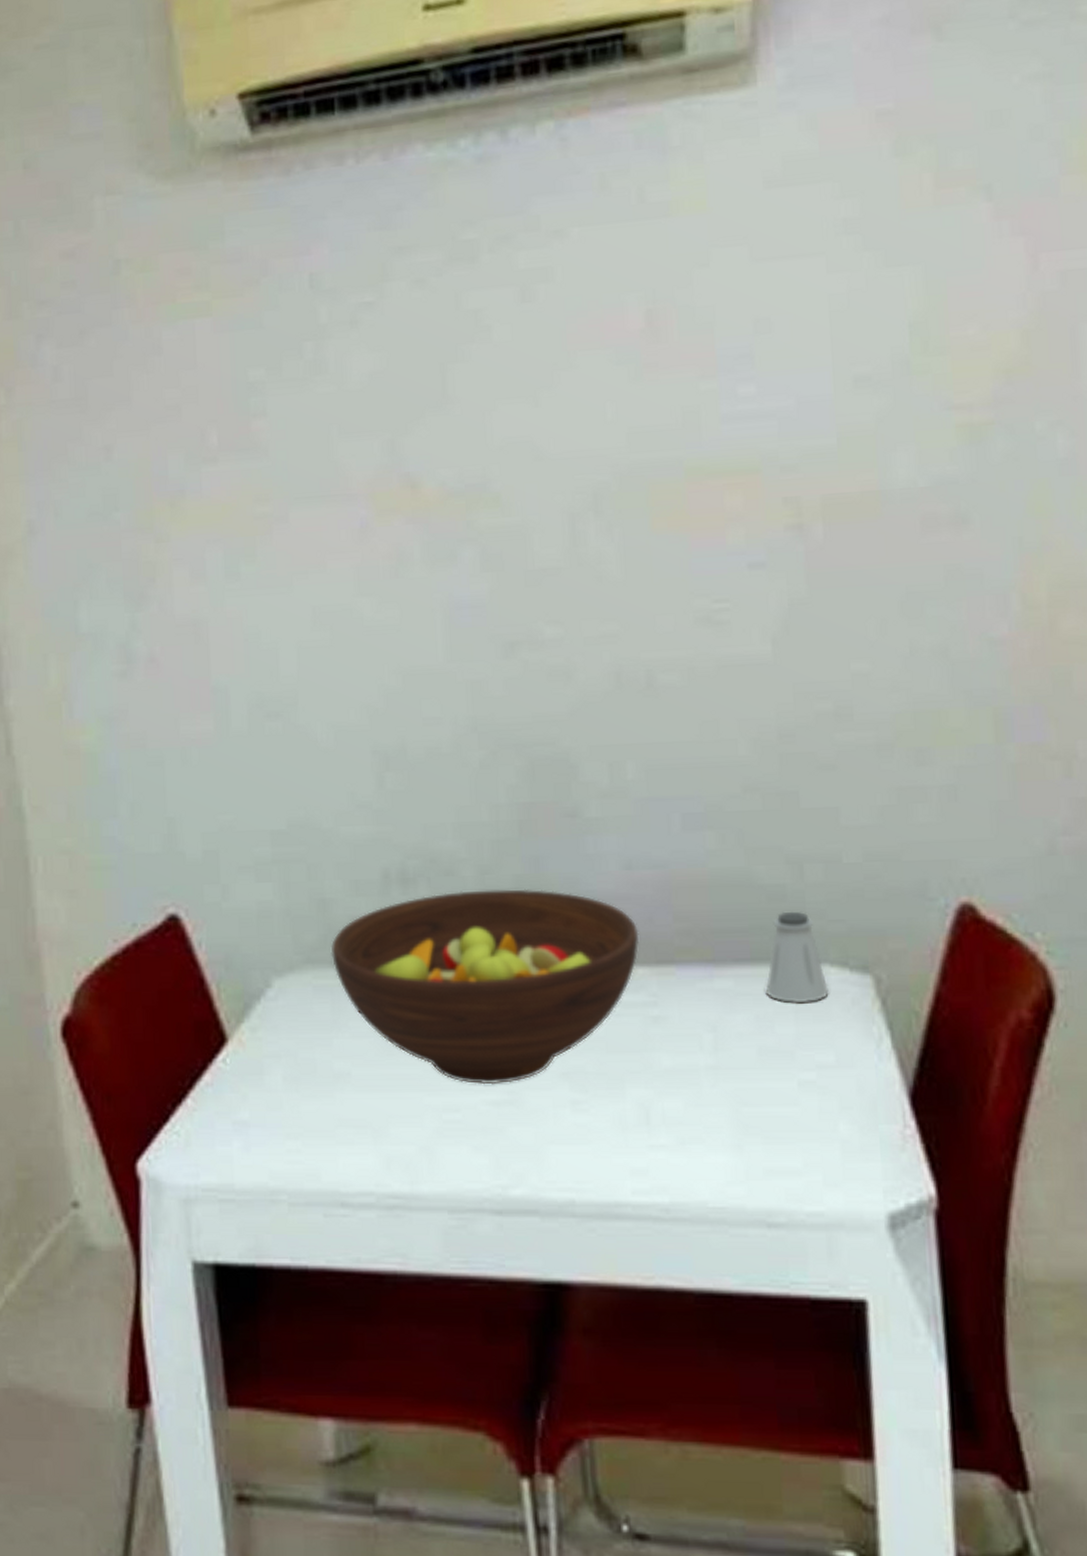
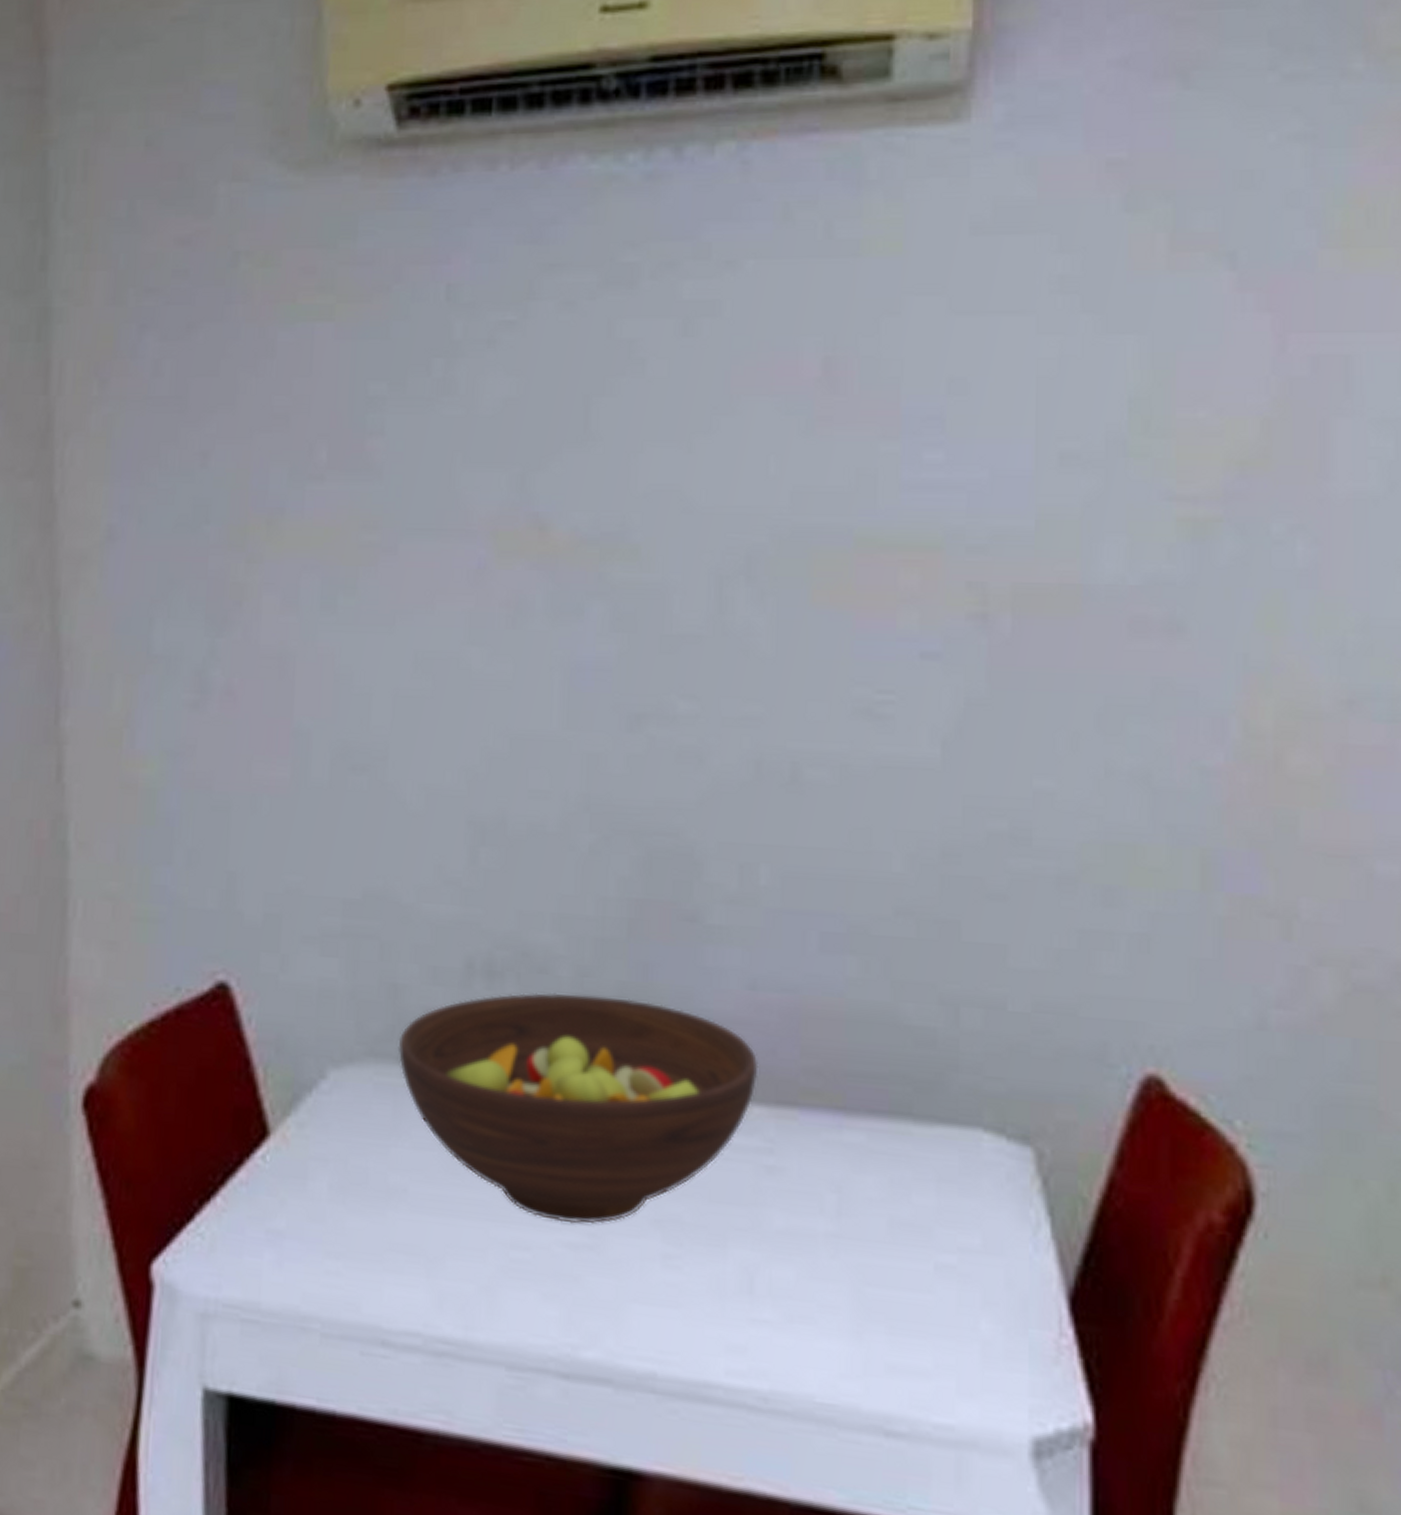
saltshaker: present [765,911,829,1004] -> none [903,1060,980,1172]

